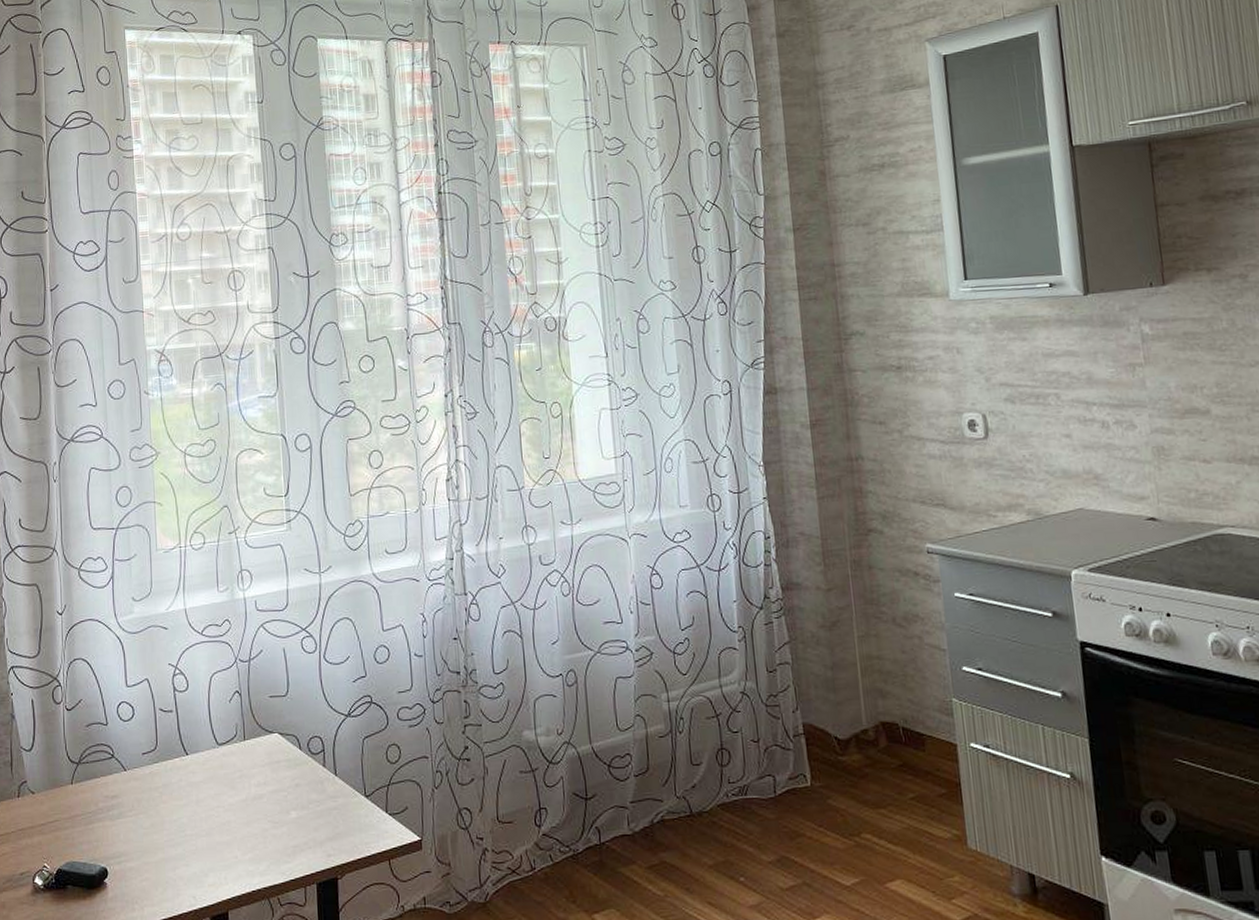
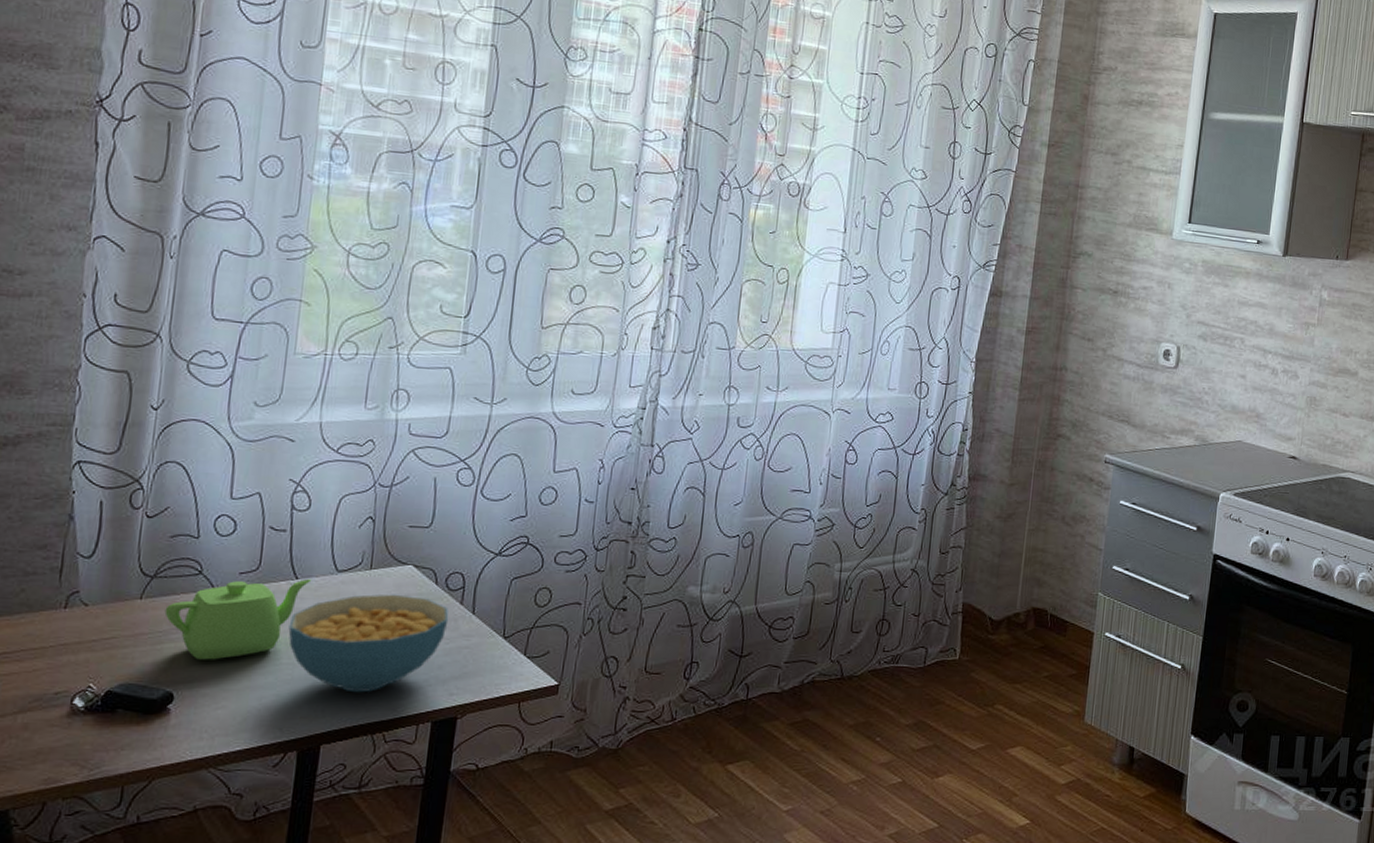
teapot: none [91,753,199,836] -> present [164,578,312,660]
cereal bowl: none [187,762,316,859] -> present [288,594,449,693]

